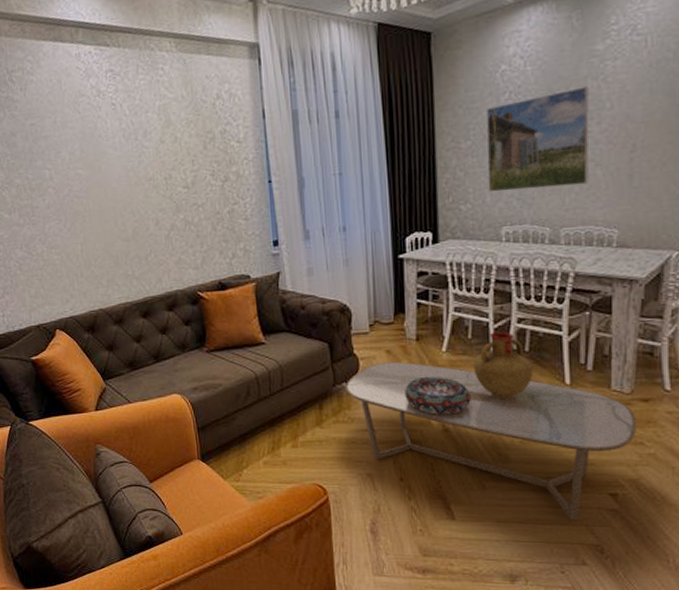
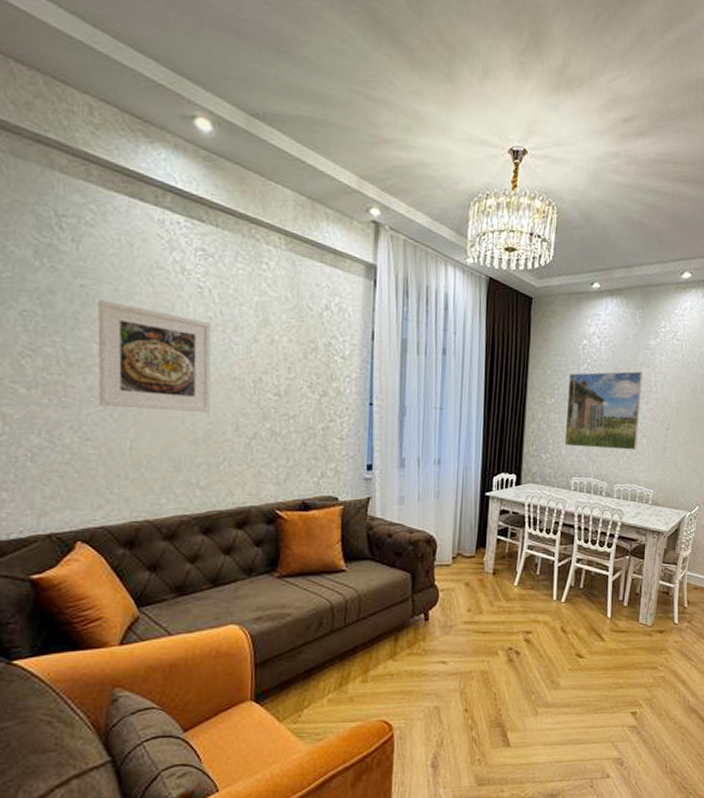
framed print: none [44,132,135,219] -> present [98,300,212,412]
coffee table: present [344,361,636,521] -> none [422,594,654,739]
decorative bowl: present [405,376,471,415] -> none [478,608,534,646]
vase: present [473,331,534,399] -> none [538,569,585,631]

